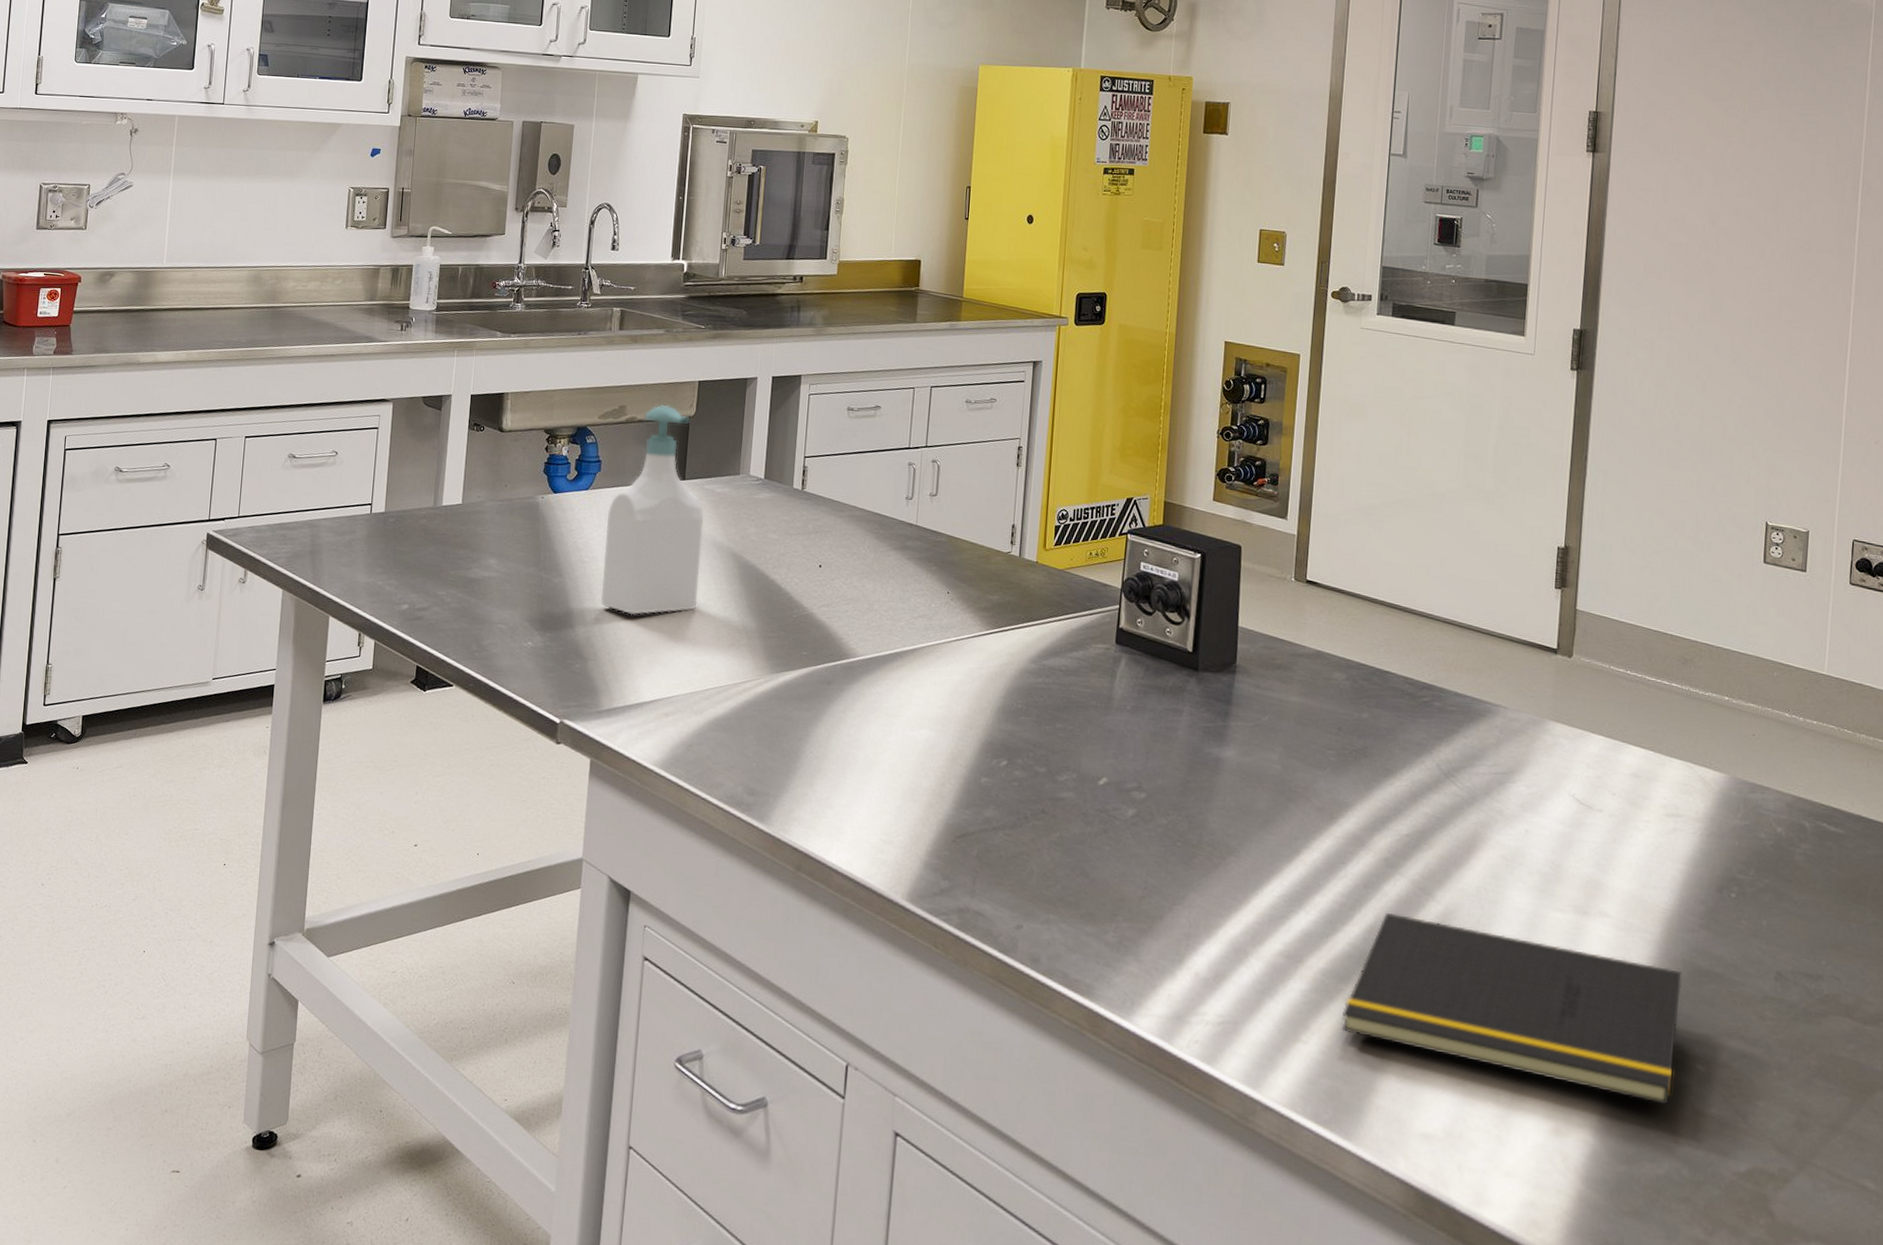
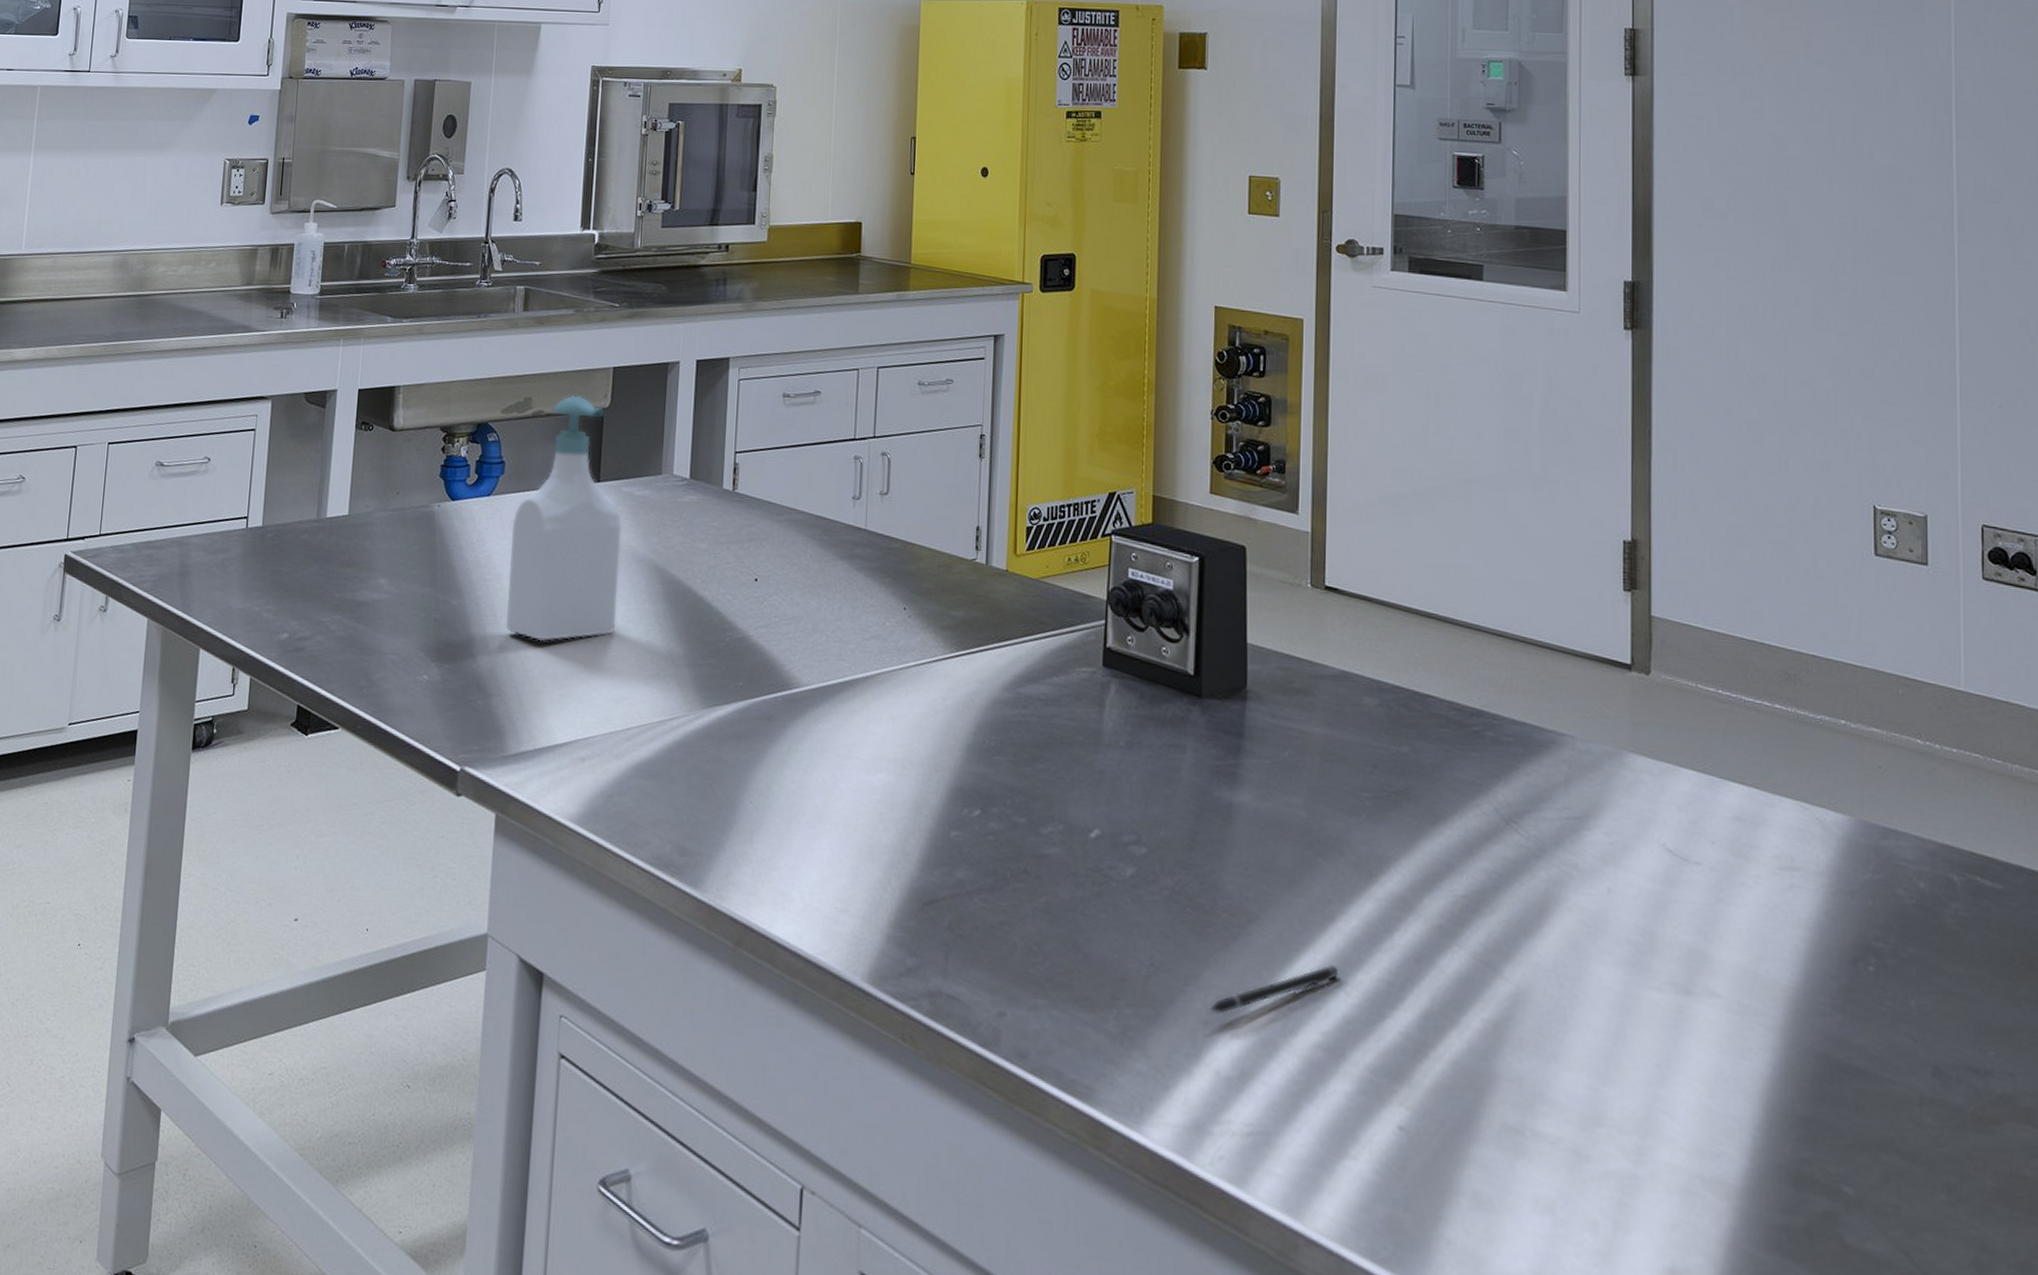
pen: none [1192,888,1300,928] -> present [1210,964,1338,1015]
notepad: present [1341,912,1682,1106] -> none [1396,993,1815,1240]

